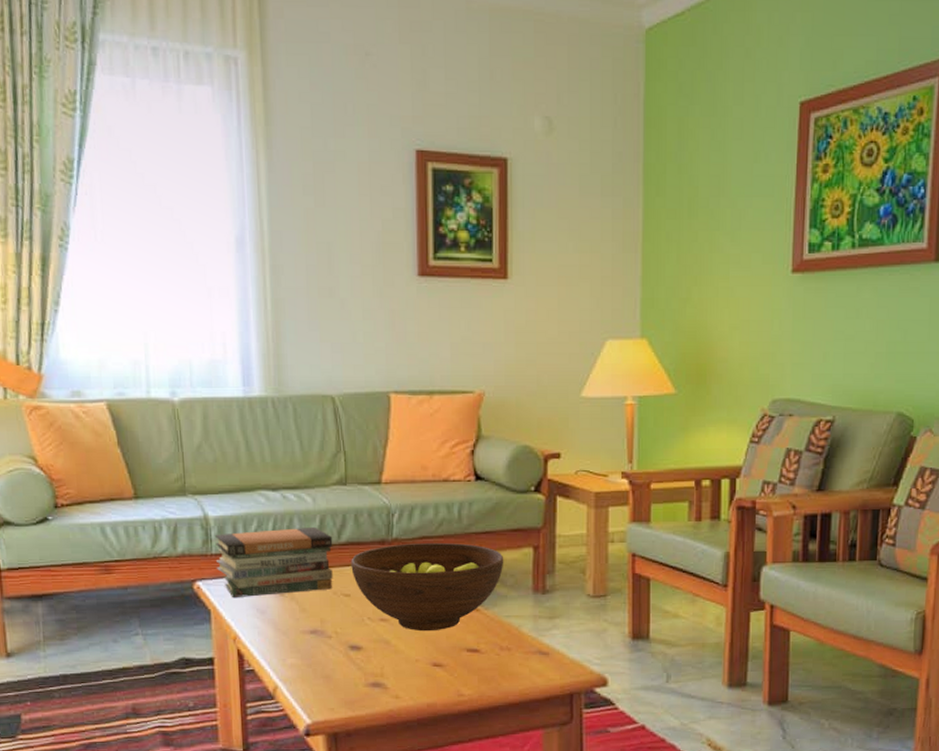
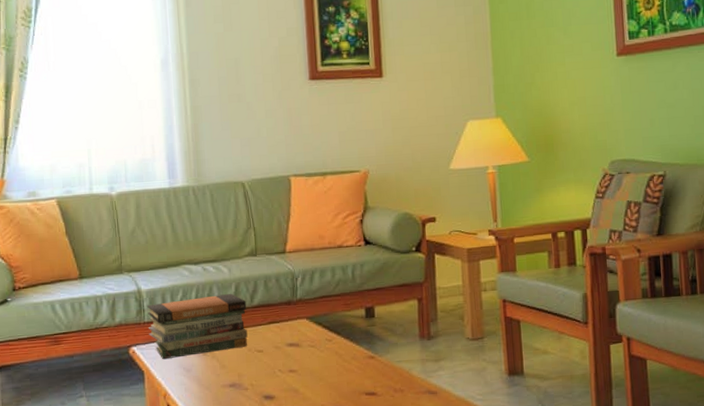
fruit bowl: present [351,542,504,632] -> none [262,300,394,379]

